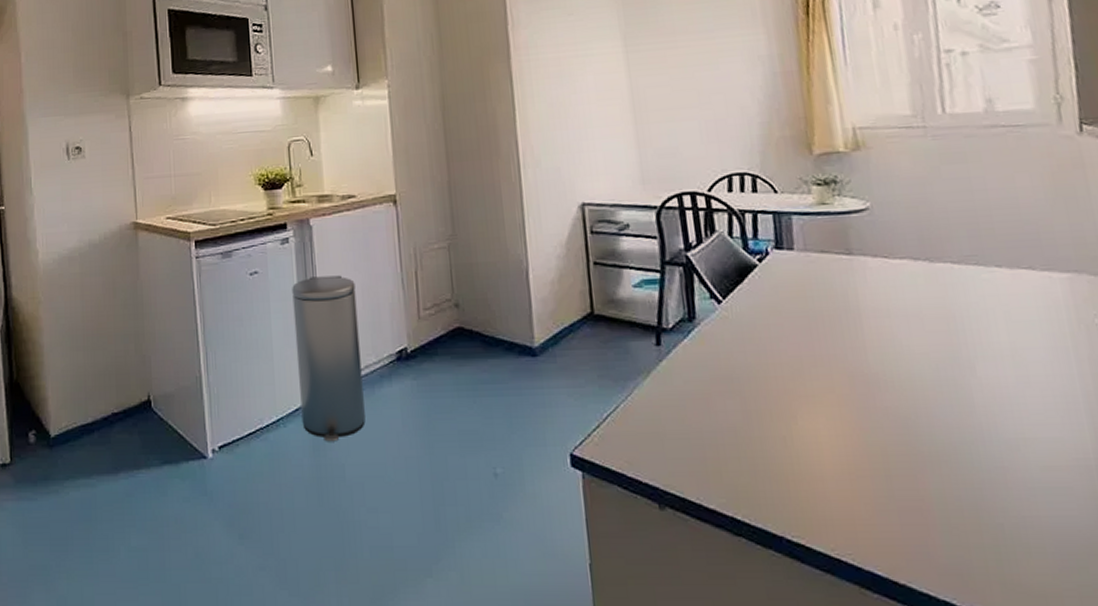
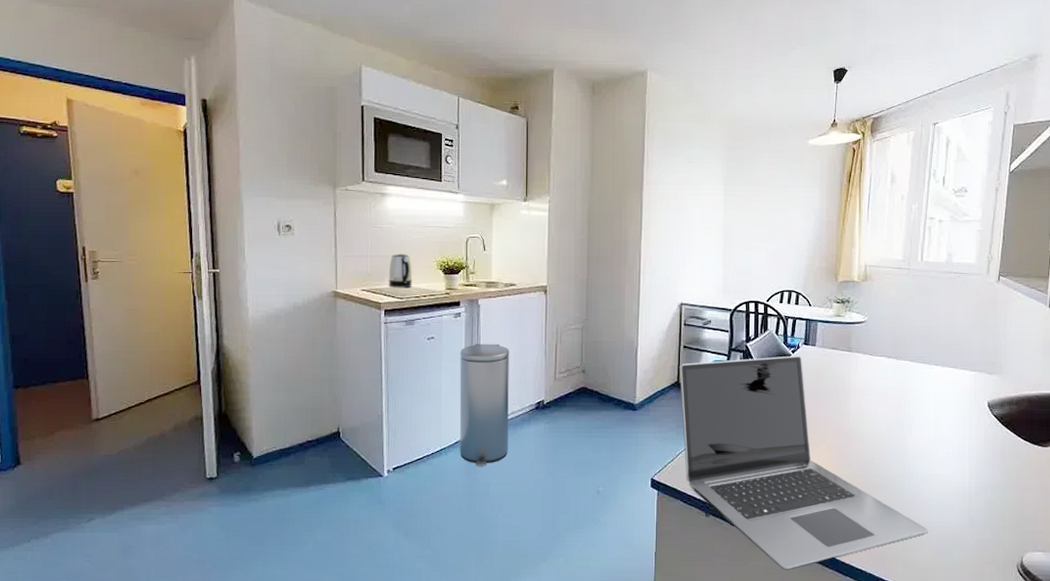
kettle: none [196,169,227,213] -> present [388,253,413,288]
laptop: none [590,265,1036,594] -> present [679,355,928,570]

